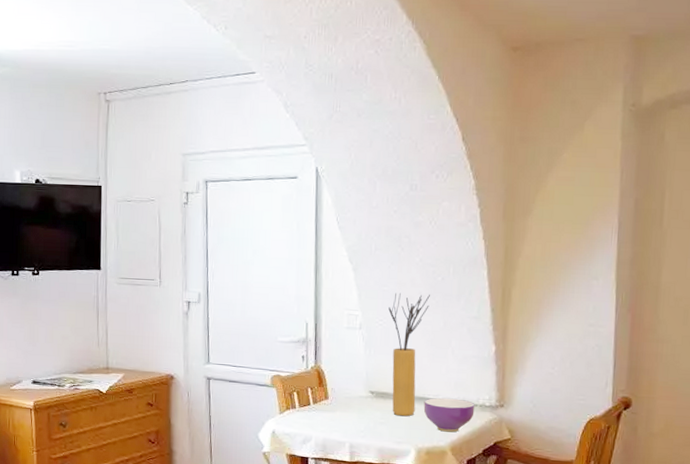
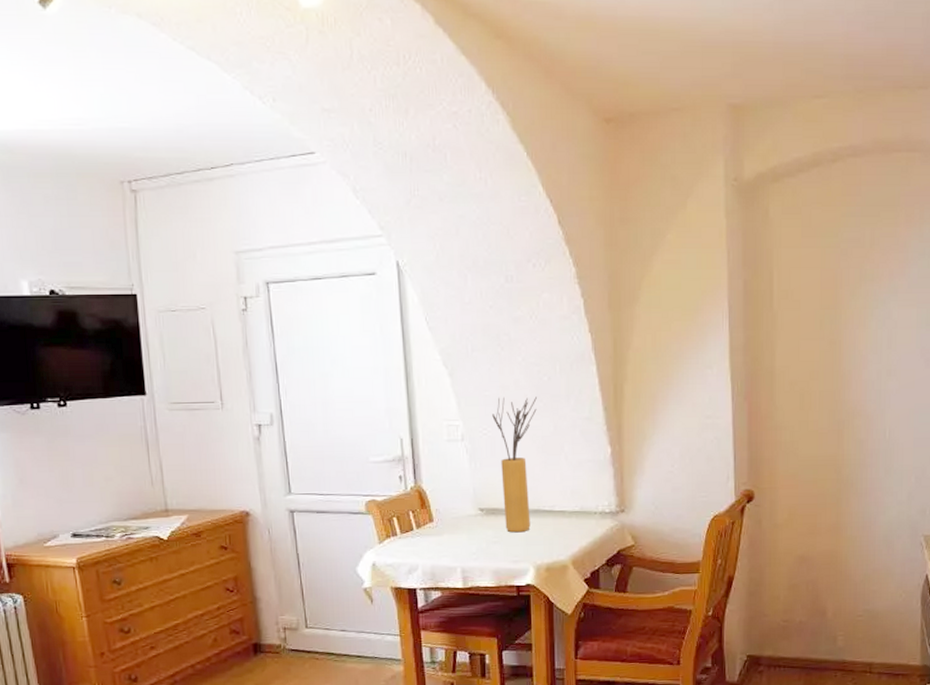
bowl: present [423,397,475,433] -> none [539,507,594,545]

